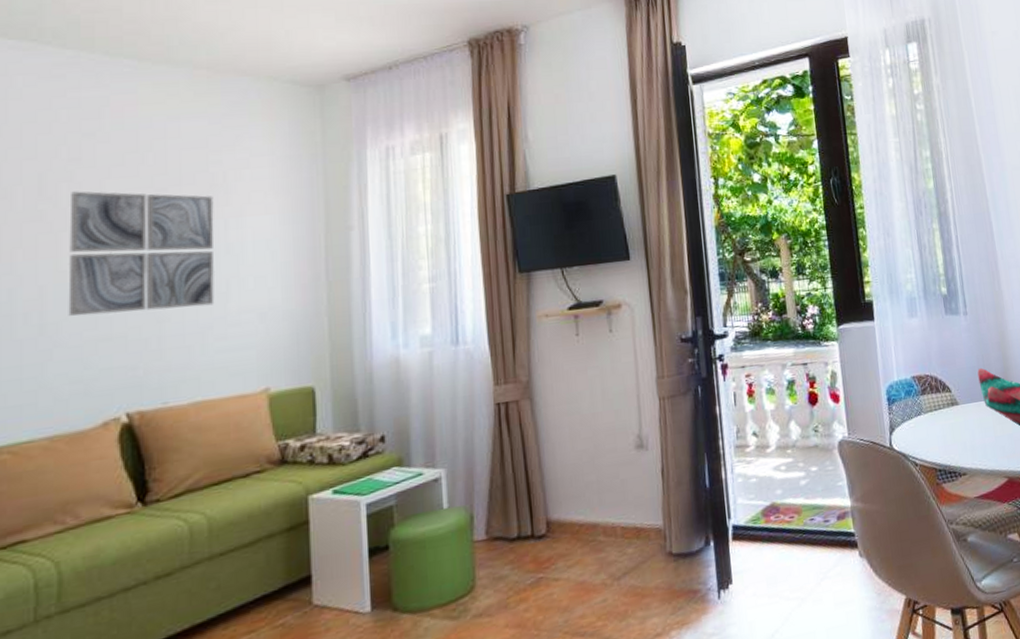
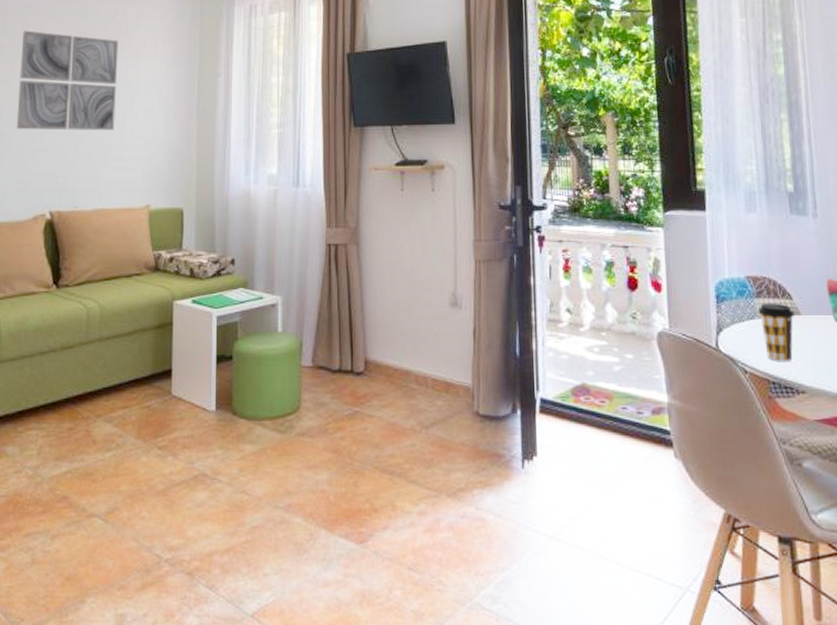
coffee cup: none [923,397,954,450] -> present [757,302,794,361]

